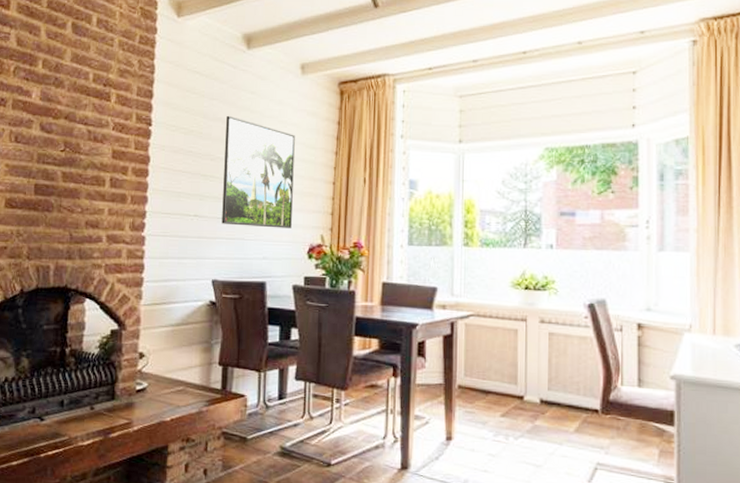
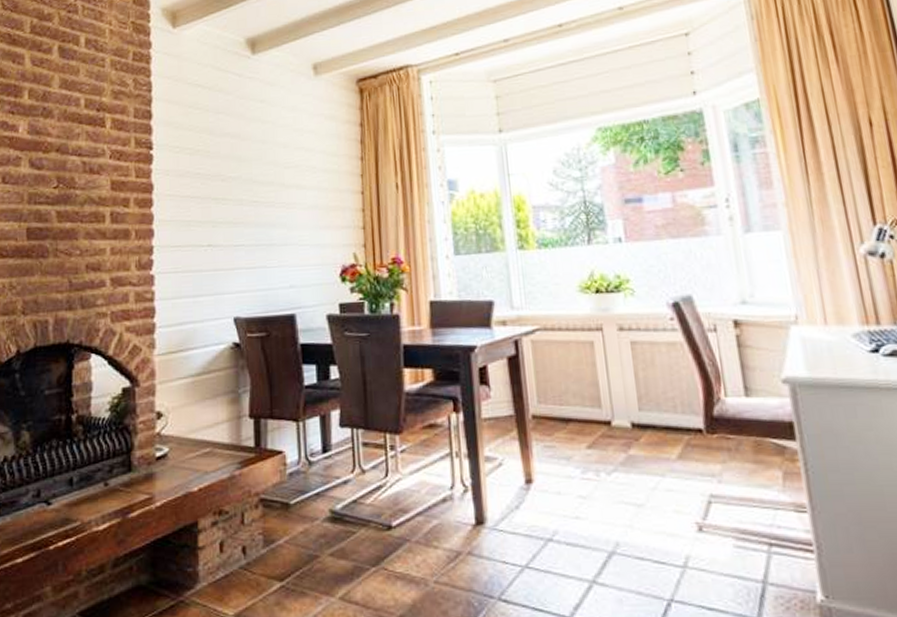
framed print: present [222,115,295,229] -> none [235,129,319,252]

